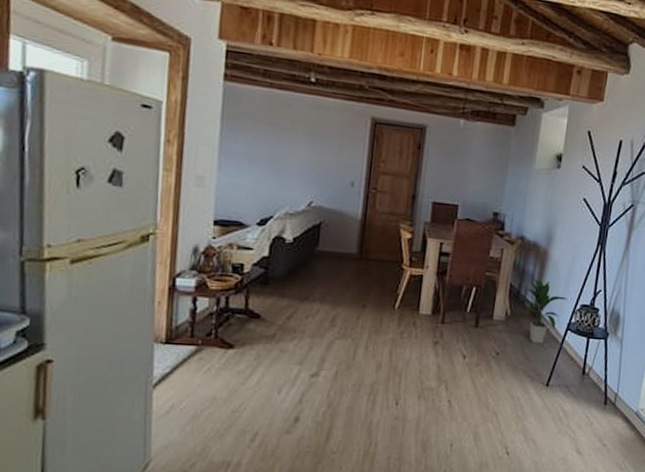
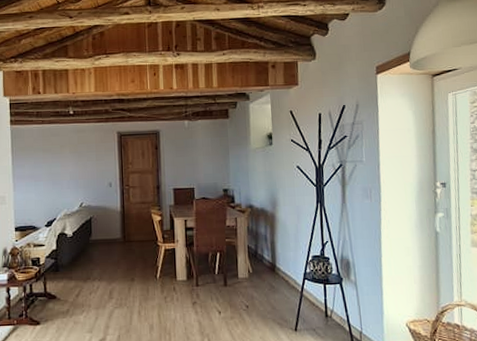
indoor plant: present [511,279,568,343] -> none [254,239,300,294]

